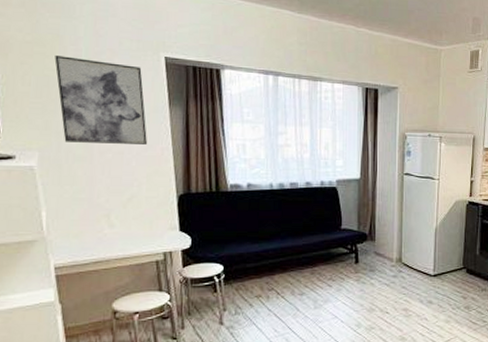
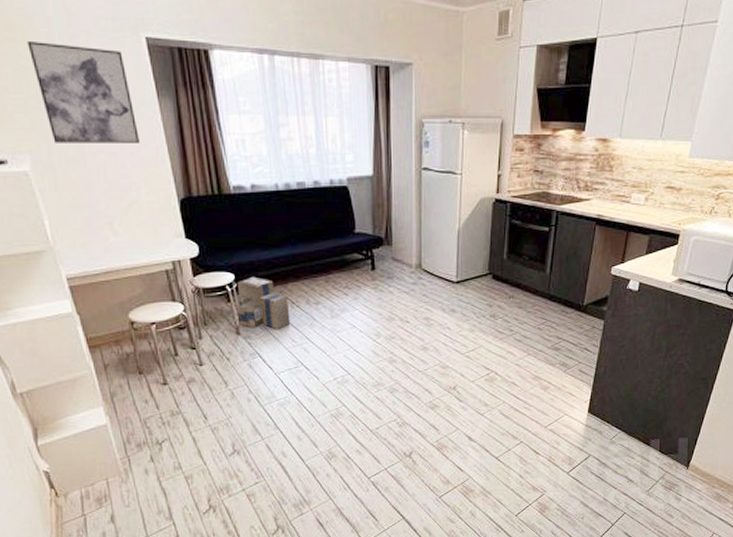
cardboard box: none [224,268,275,320] -> present [236,276,291,330]

